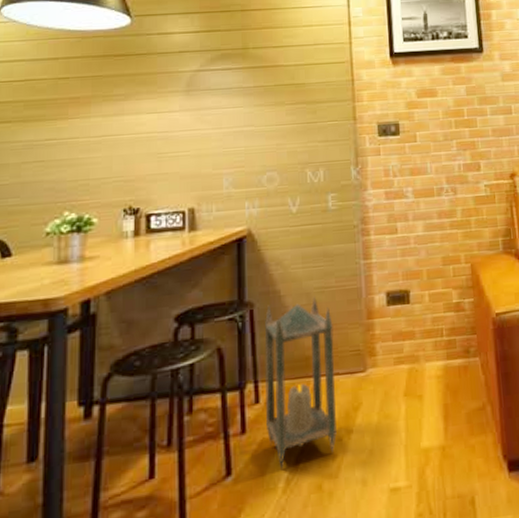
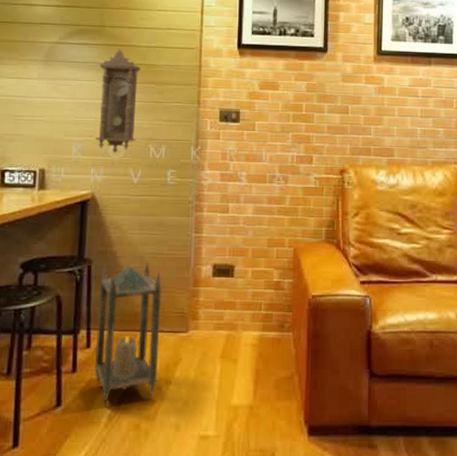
pendulum clock: none [245,70,291,182] -> present [96,49,141,153]

